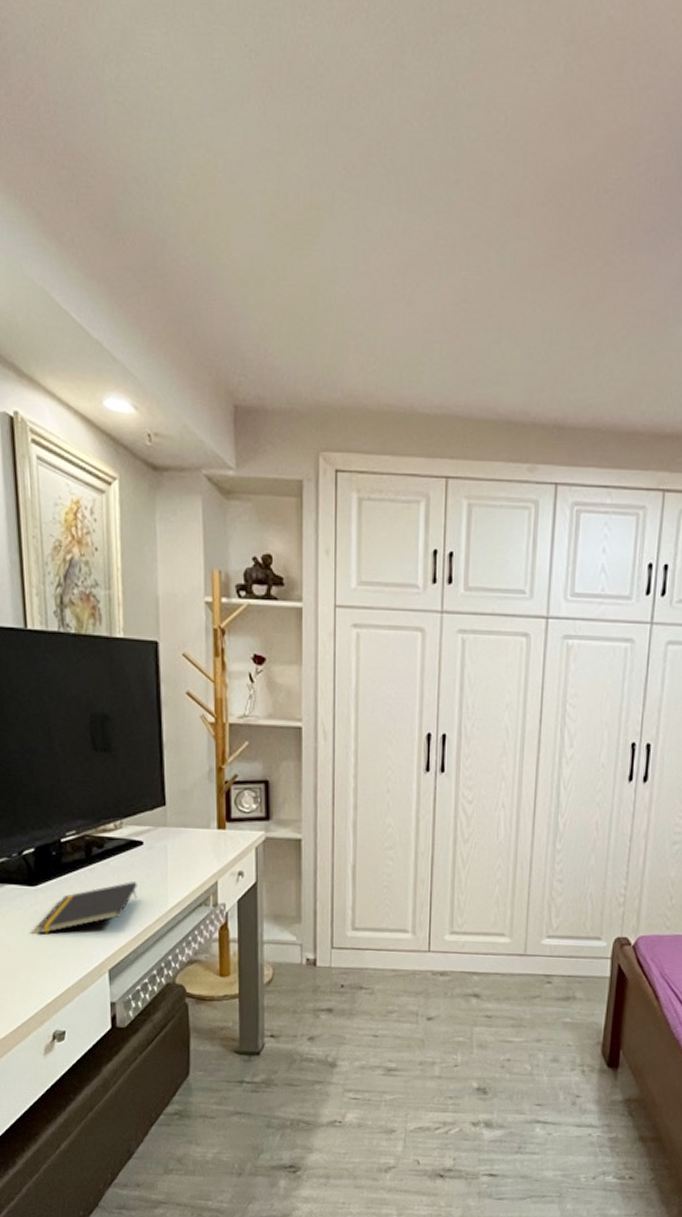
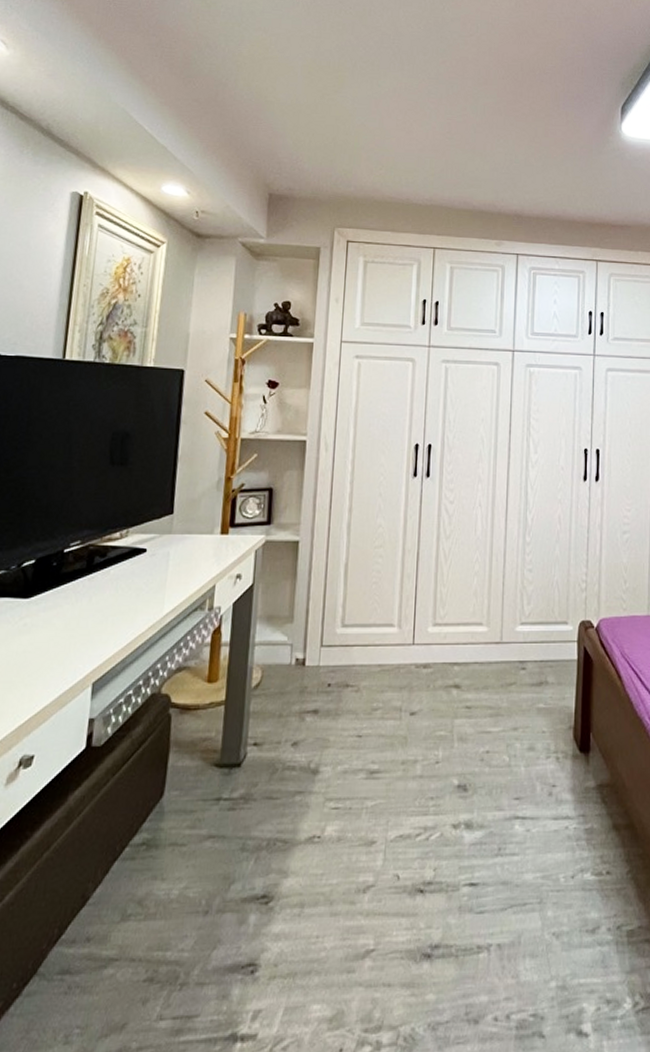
notepad: present [37,881,138,934] -> none [23,589,135,649]

